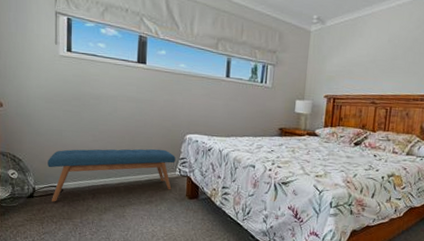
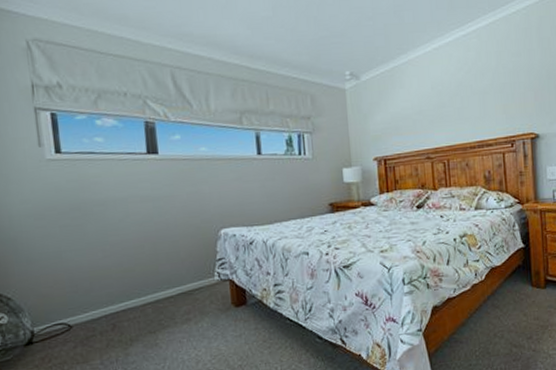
bench: present [48,148,176,202] -> none [47,252,212,345]

